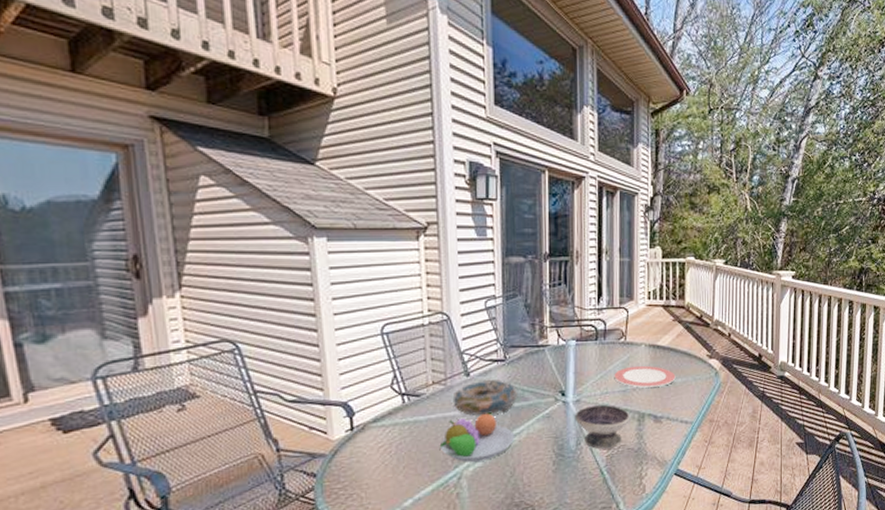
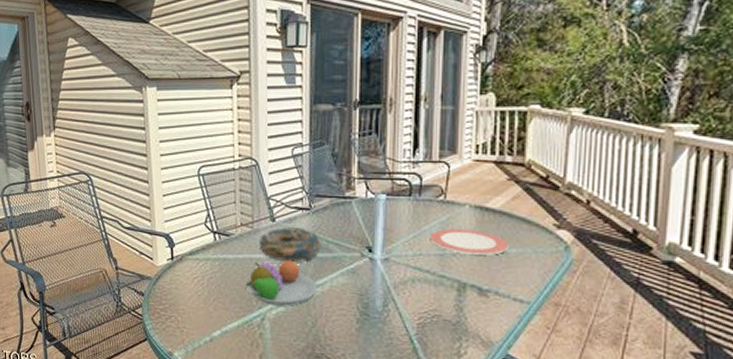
bowl: present [574,405,630,450] -> none [382,267,448,317]

